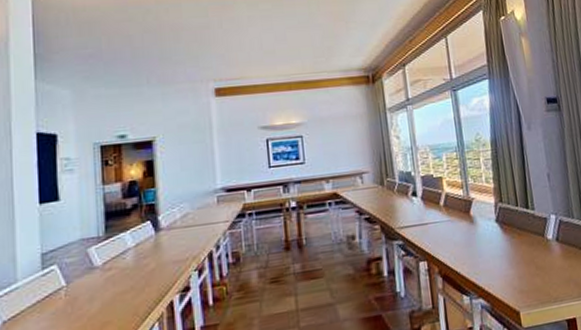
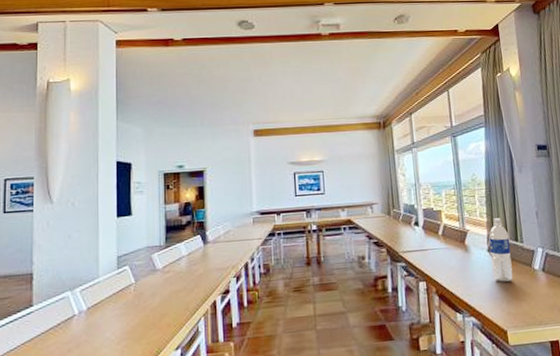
water bottle: none [496,183,525,256] -> present [488,218,513,282]

